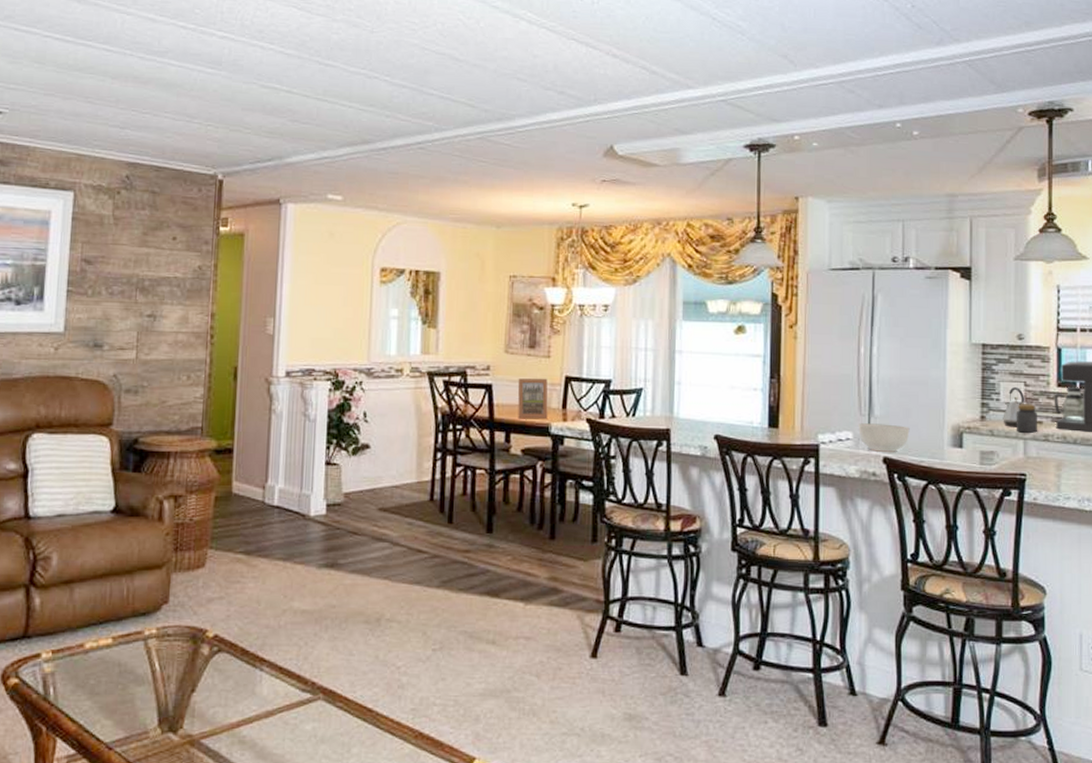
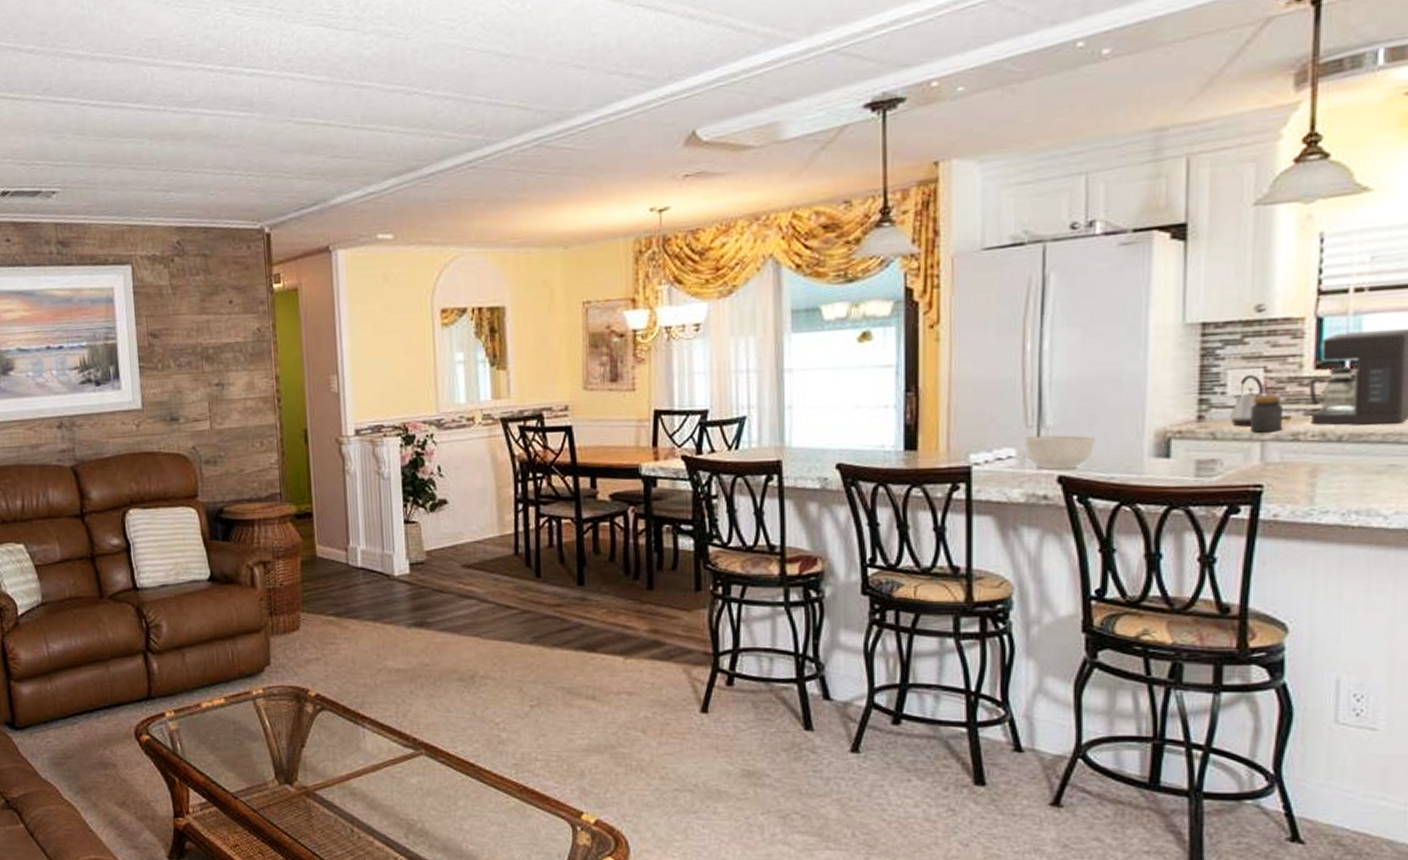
picture frame: present [517,378,548,420] -> none [600,414,637,462]

